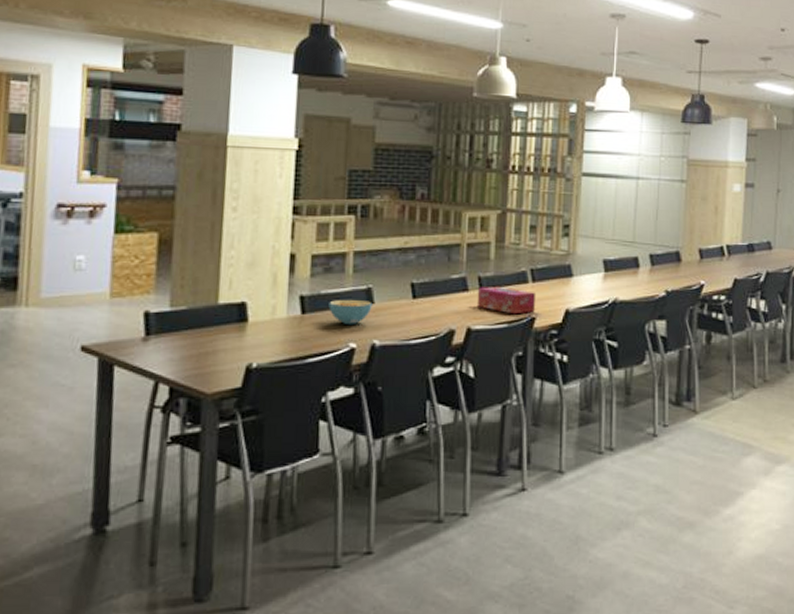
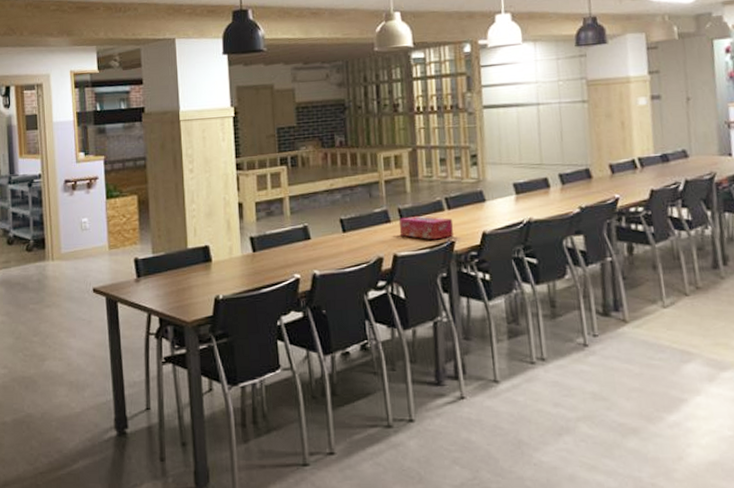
cereal bowl: present [328,299,373,324] -> none [274,236,310,258]

